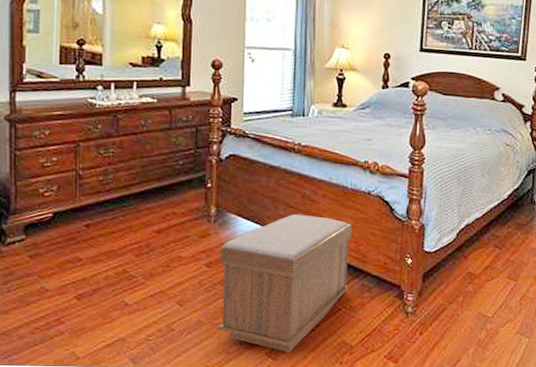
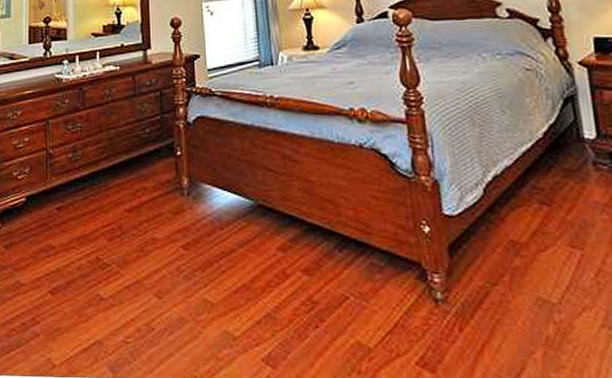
bench: present [218,214,352,352] -> none [198,178,354,357]

